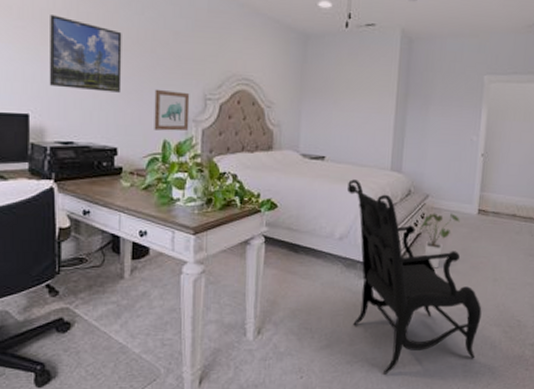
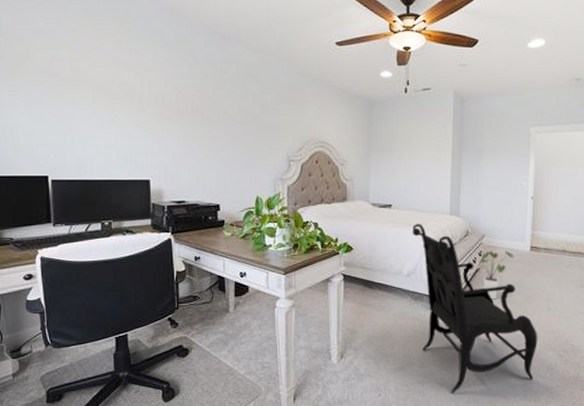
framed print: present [49,15,122,93] -> none [163,99,221,159]
wall art: present [154,89,190,131] -> none [247,154,277,189]

